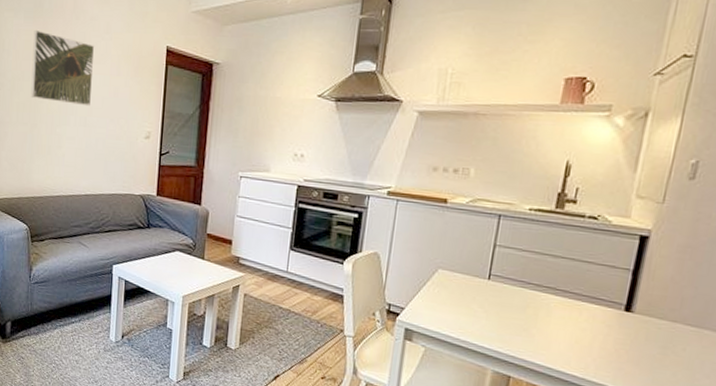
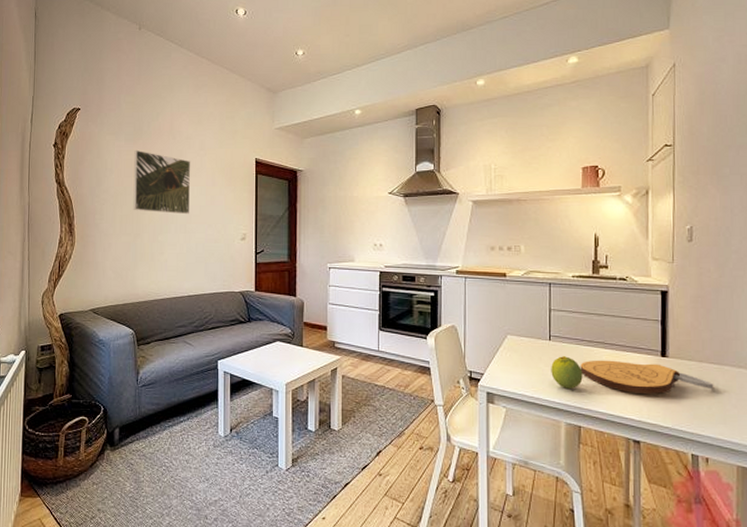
fruit: none [484,298,524,335] -> present [551,356,583,389]
cutting board: none [520,306,686,353] -> present [580,360,714,394]

